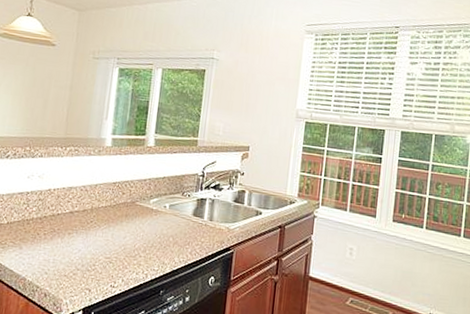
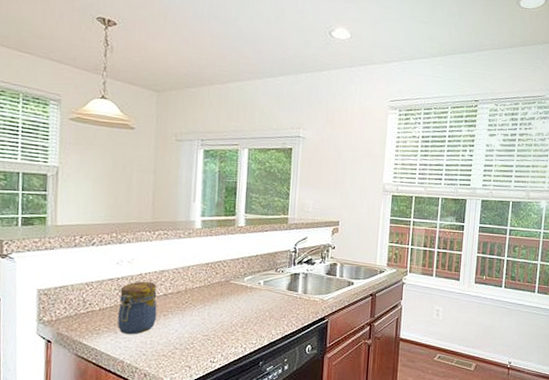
jar: none [23,196,64,251] -> present [118,281,157,334]

